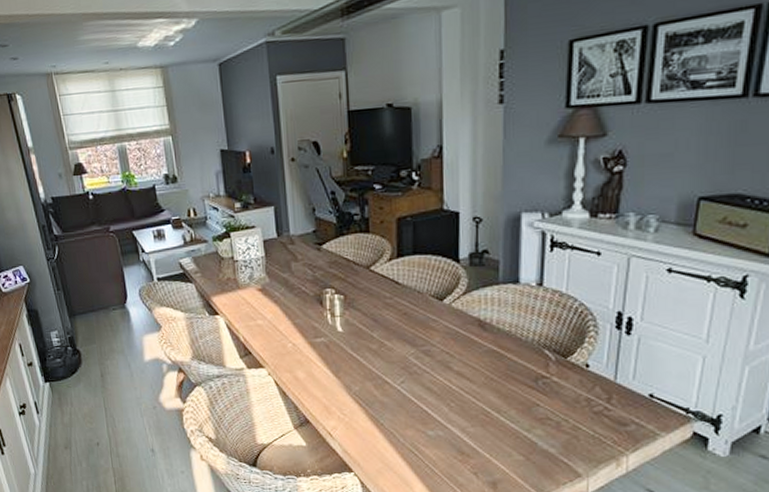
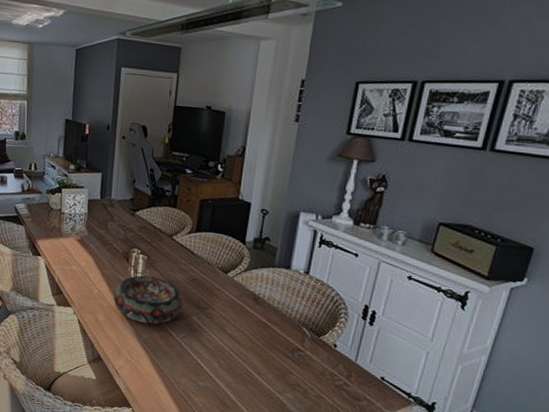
decorative bowl: none [310,318,395,373] -> present [113,275,183,324]

